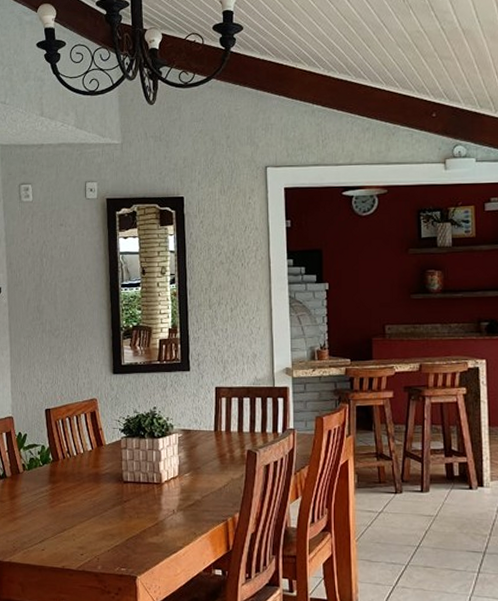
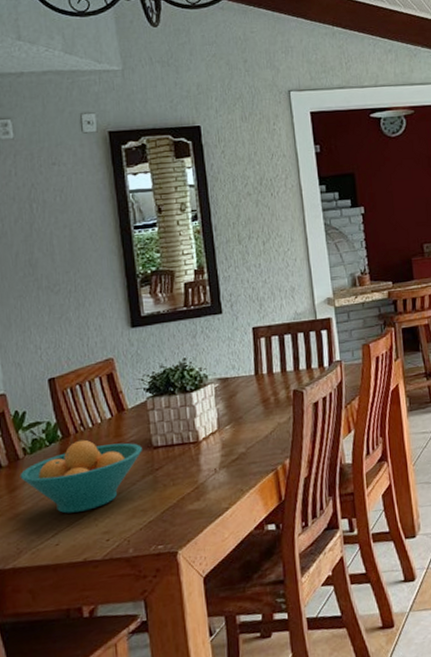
fruit bowl: none [19,465,114,526] -> present [20,439,142,514]

